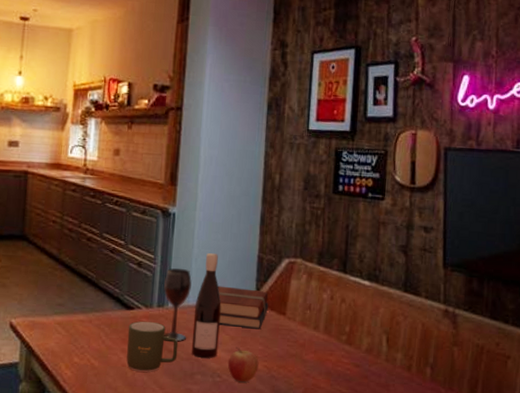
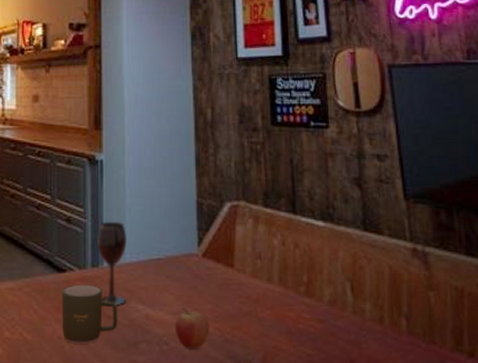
bottle: present [191,252,222,358] -> none [132,201,162,323]
books: present [218,286,269,329] -> none [156,238,214,286]

